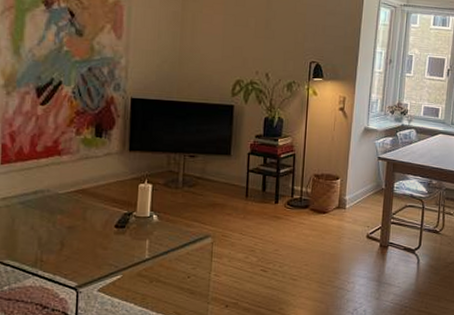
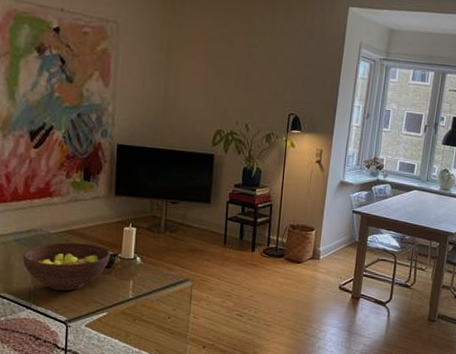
fruit bowl: none [28,202,125,255] -> present [22,242,111,291]

